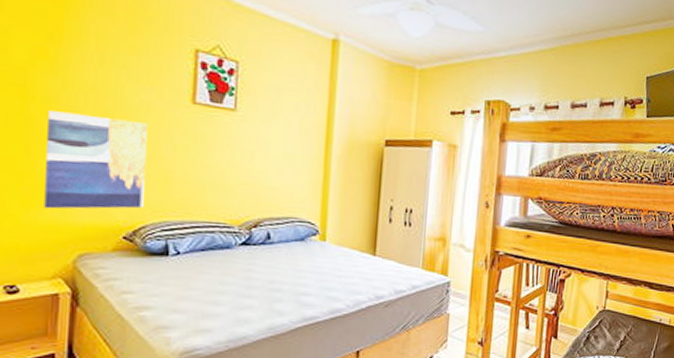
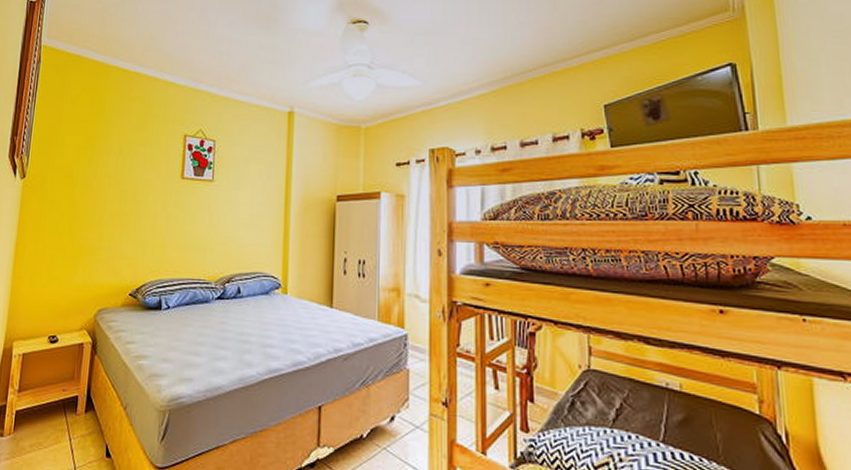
wall art: present [44,110,148,209] -> none [78,194,150,272]

